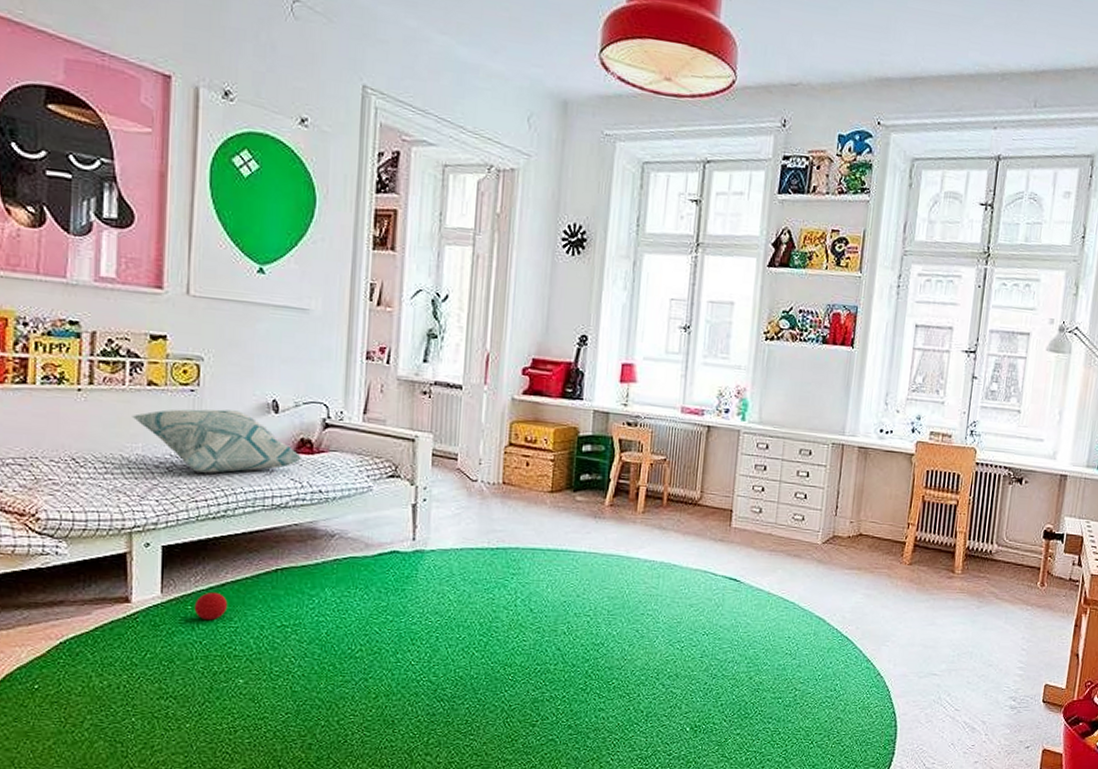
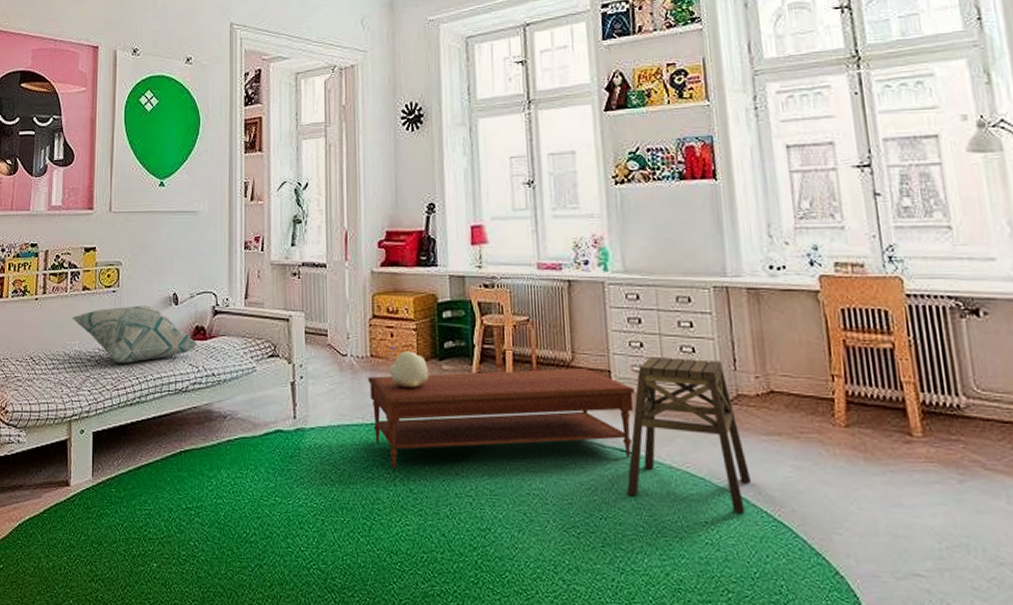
ball: present [194,591,228,621] -> none [117,474,143,503]
coffee table: none [497,503,750,592] -> present [368,368,634,470]
plush toy: none [521,474,562,517] -> present [388,345,429,389]
stool: none [729,499,831,630] -> present [627,355,752,513]

